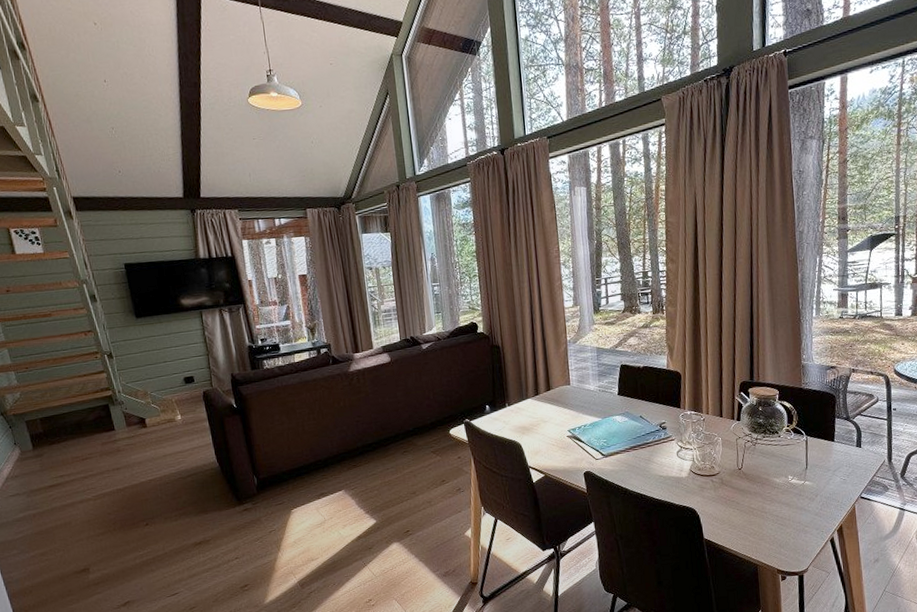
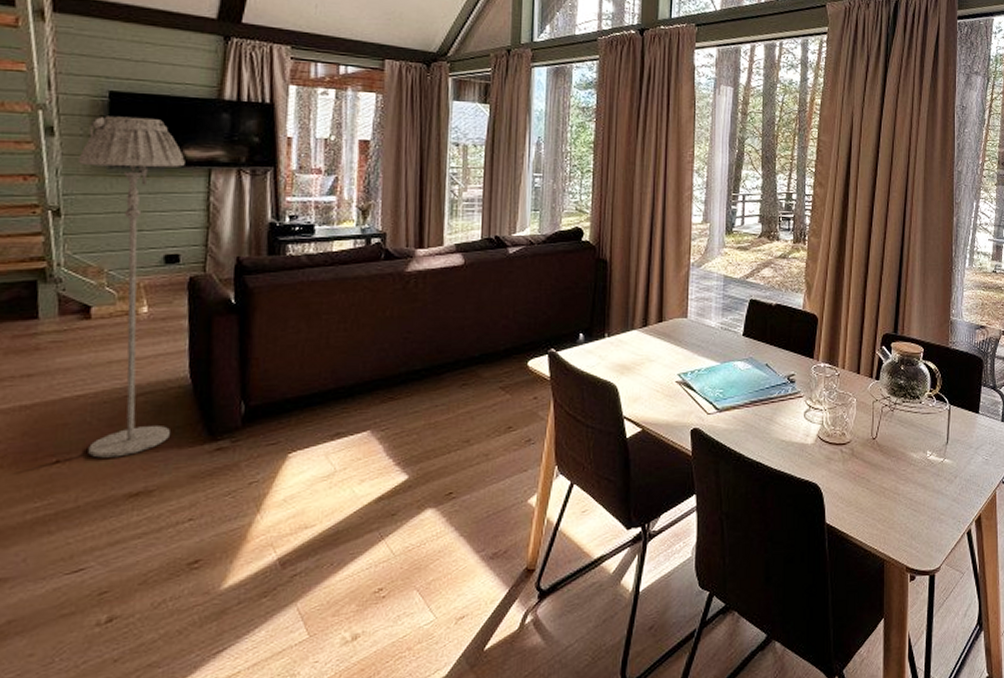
floor lamp: none [115,279,212,521] -> present [77,116,185,458]

